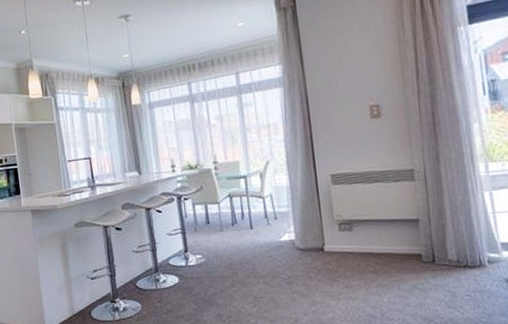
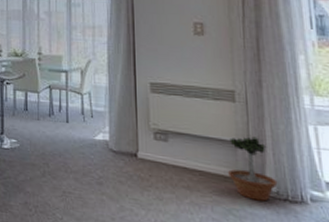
potted tree: none [410,206,458,272] -> present [227,131,278,201]

